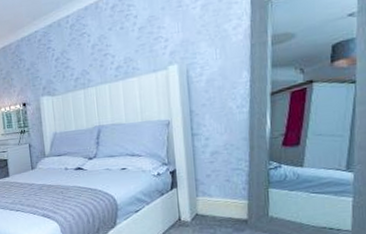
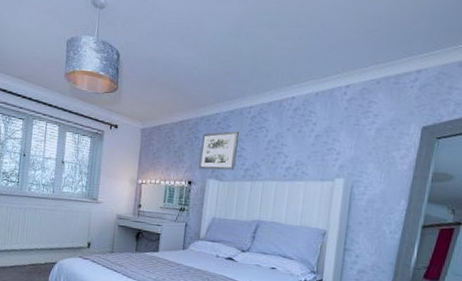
wall art: none [26,44,65,89] -> present [199,131,240,171]

